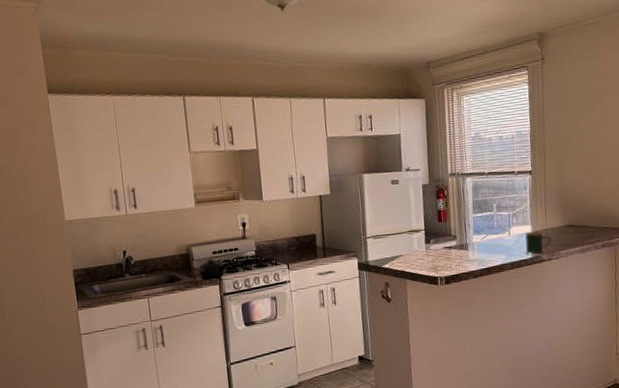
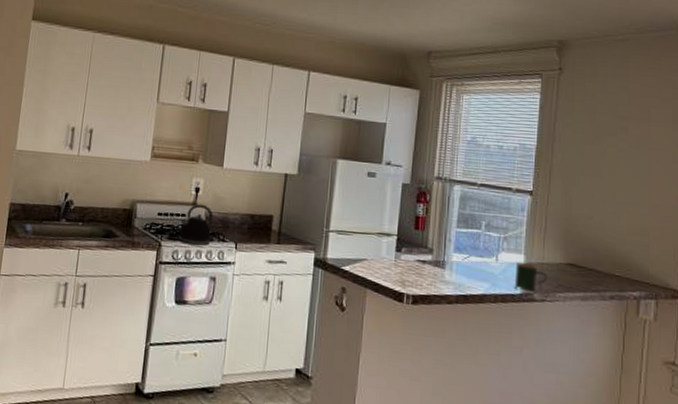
saucepan: present [197,259,225,281] -> none [137,220,168,245]
kettle: none [234,236,266,275] -> present [179,204,214,247]

